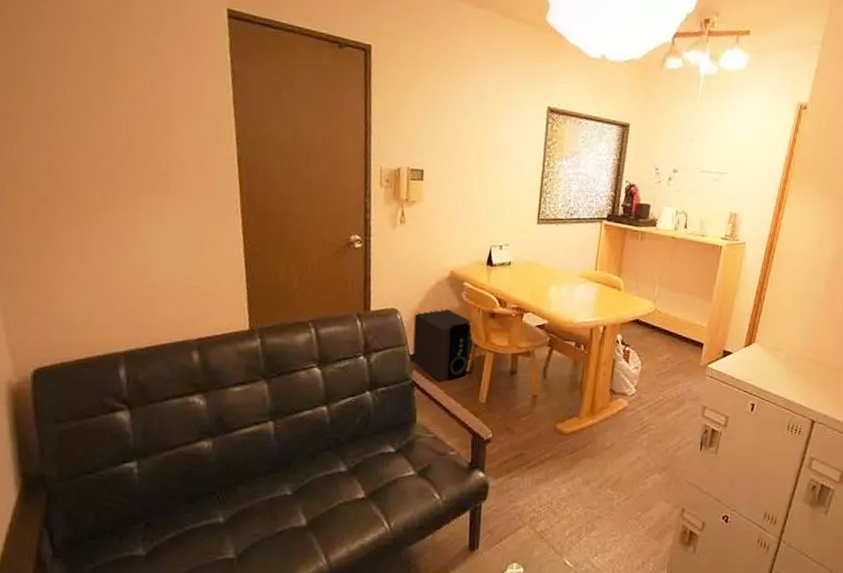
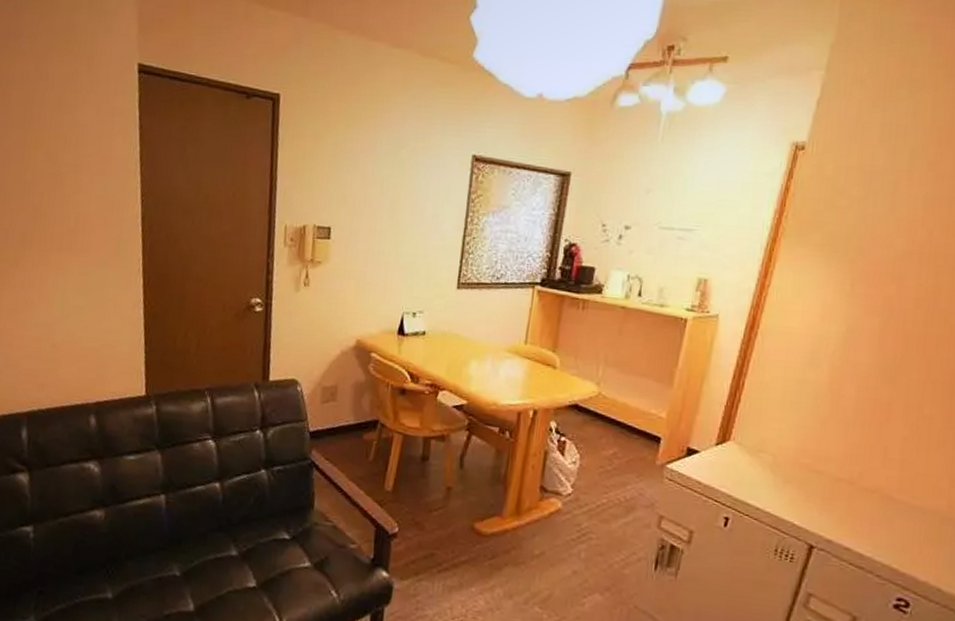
speaker: present [412,308,475,381] -> none [312,381,382,464]

